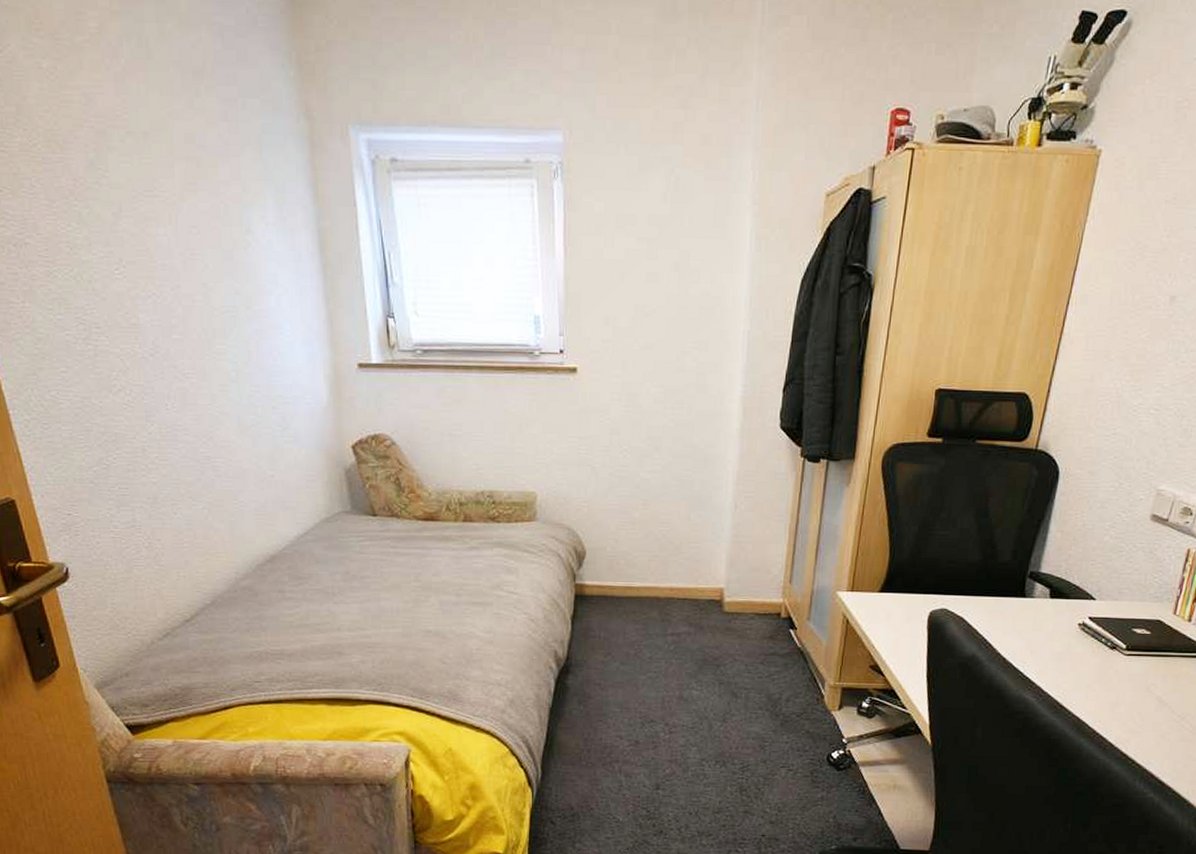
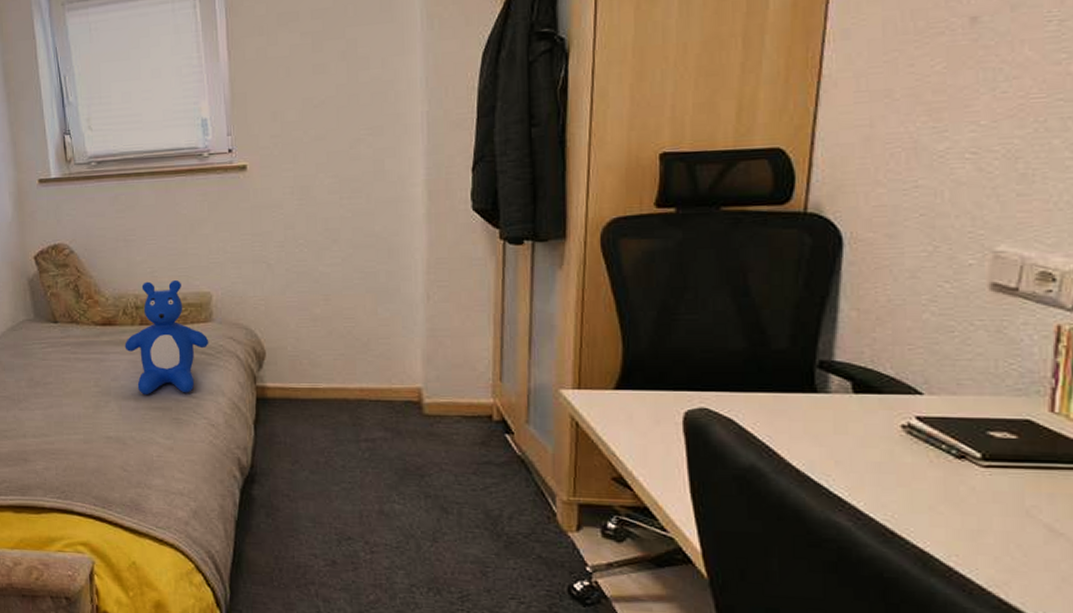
teddy bear: none [447,477,532,590] -> present [124,279,209,394]

